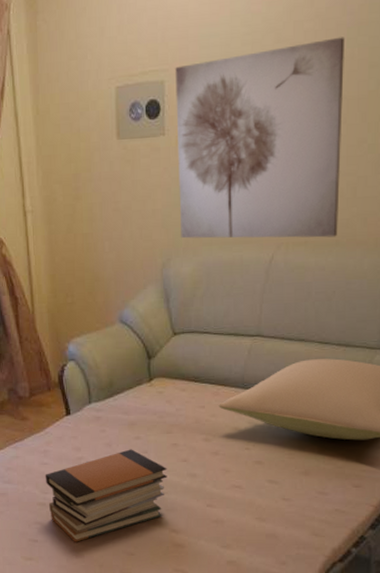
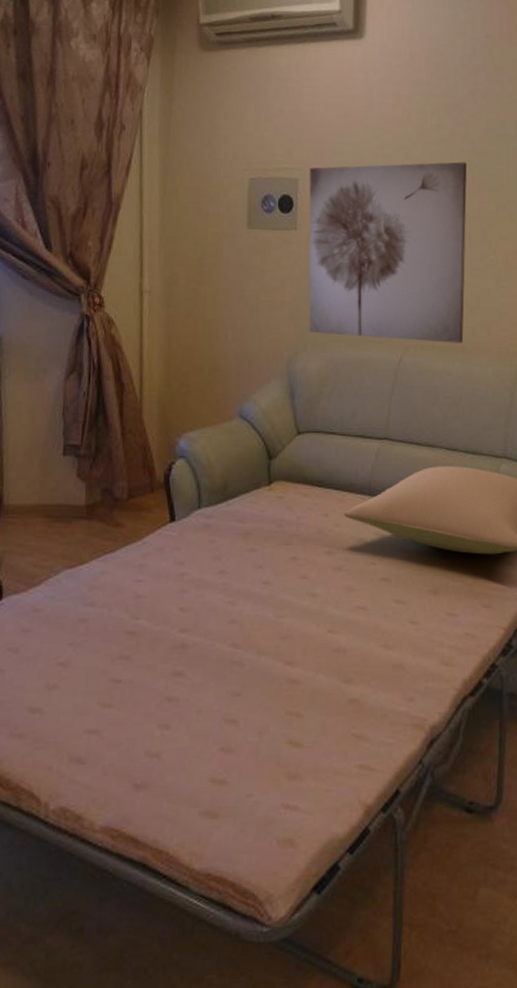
book stack: present [45,449,167,542] -> none [137,563,284,682]

